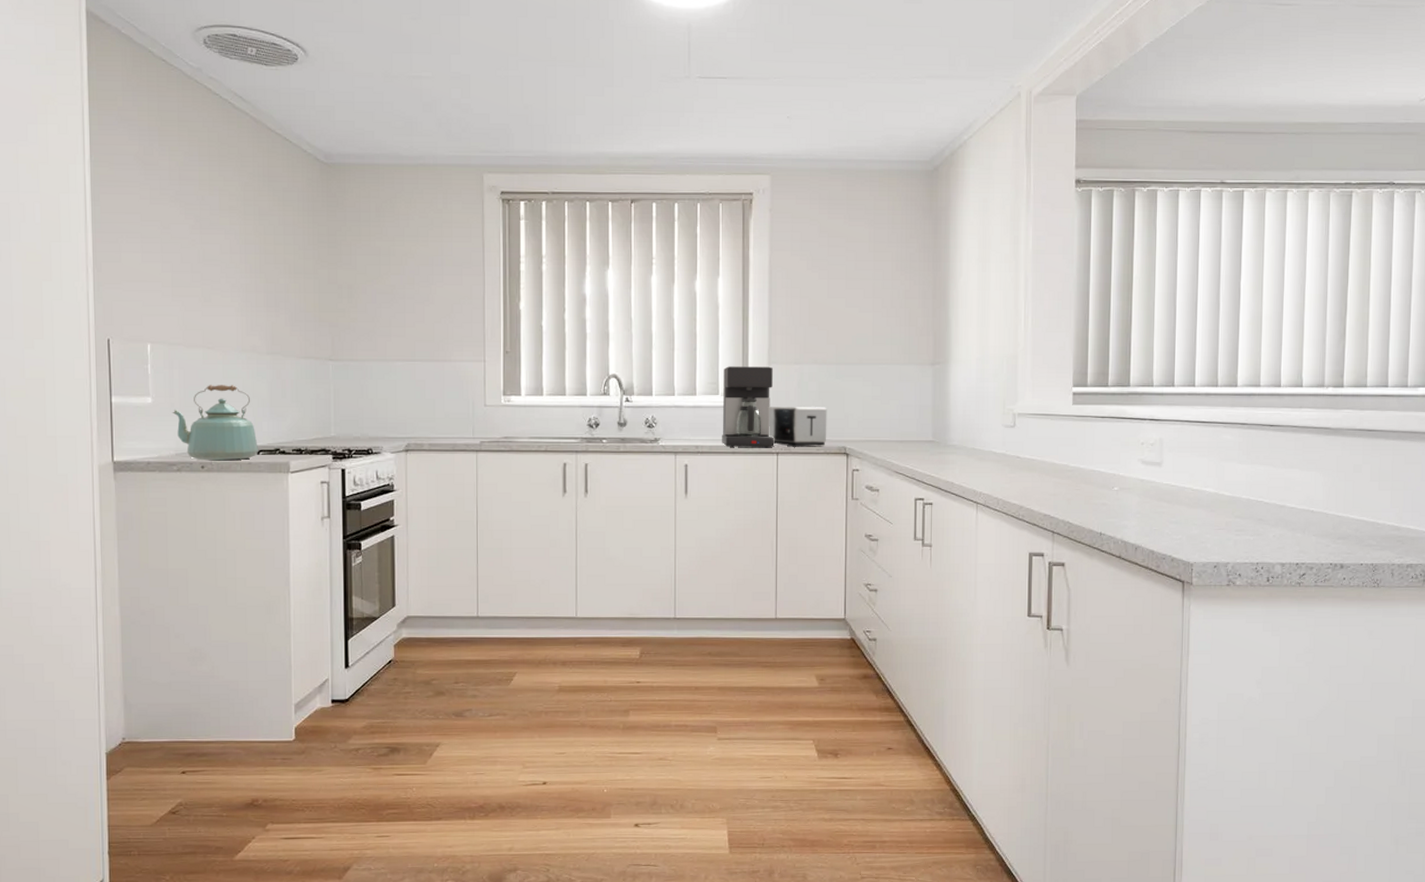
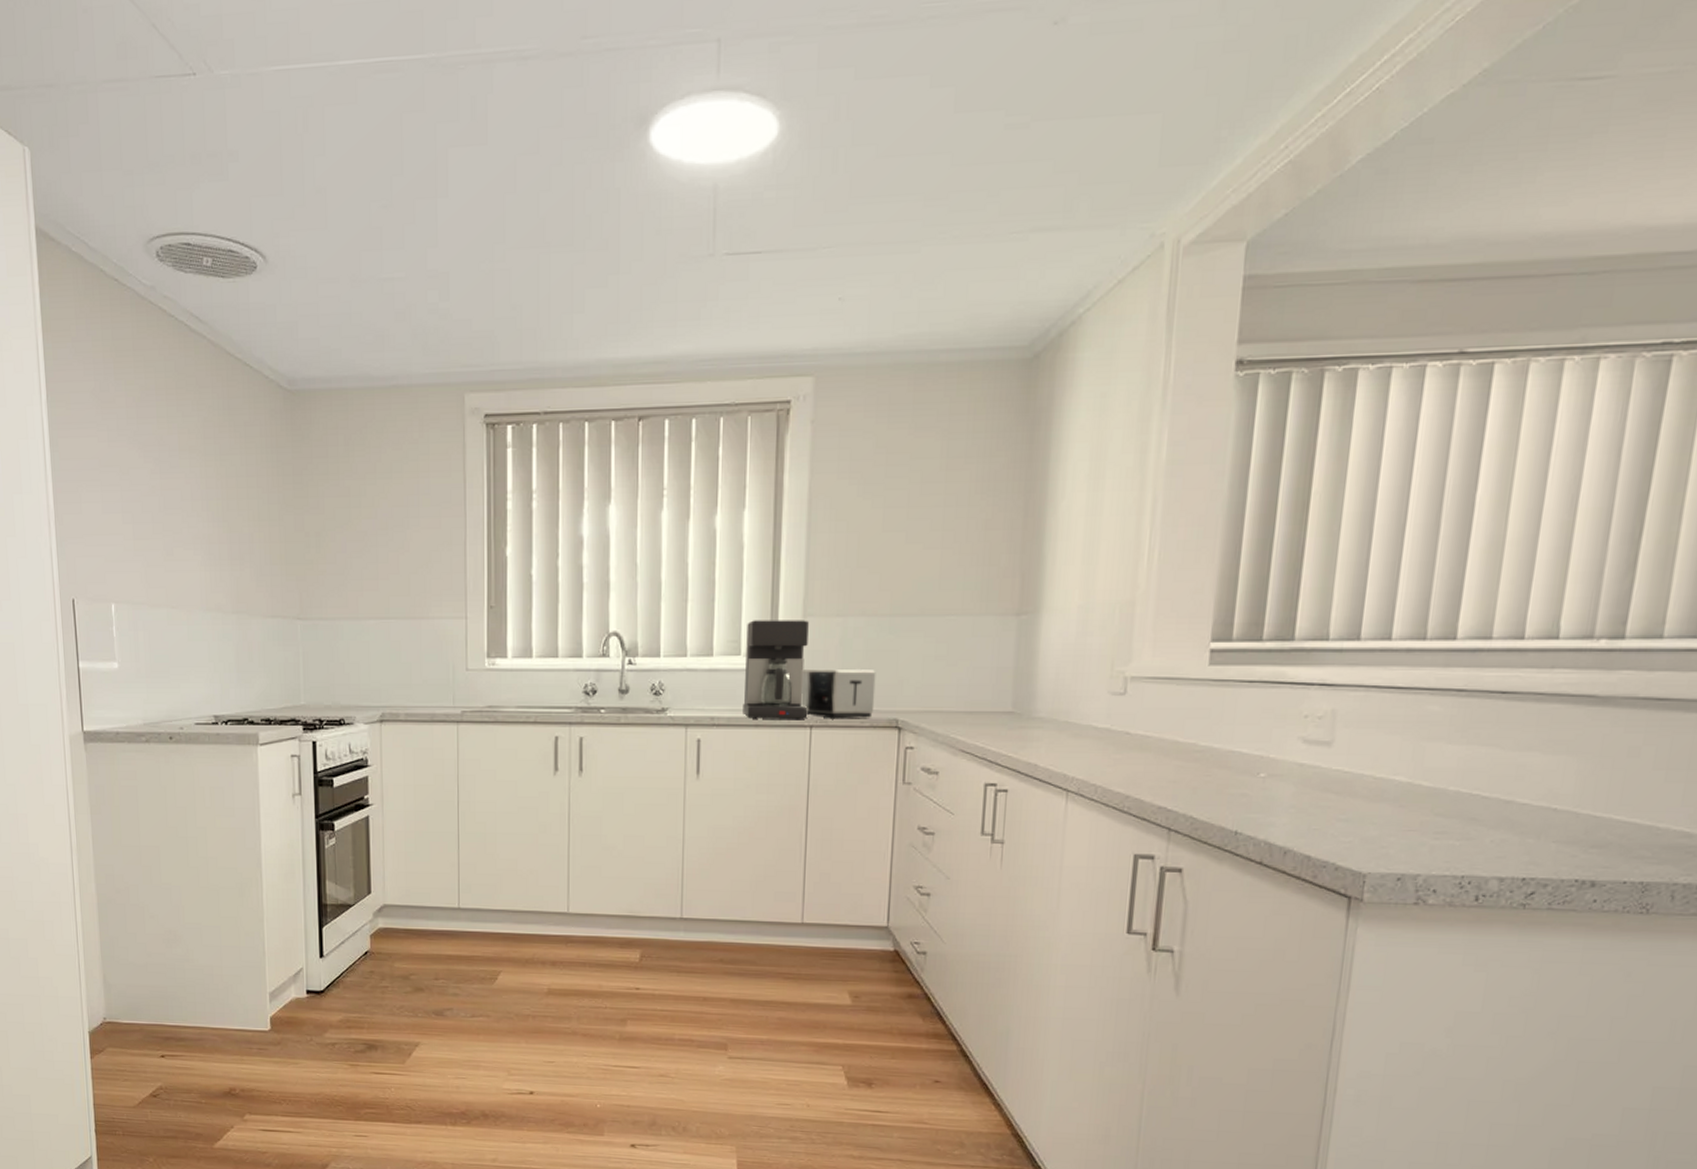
kettle: present [172,385,259,461] -> none [138,648,227,731]

